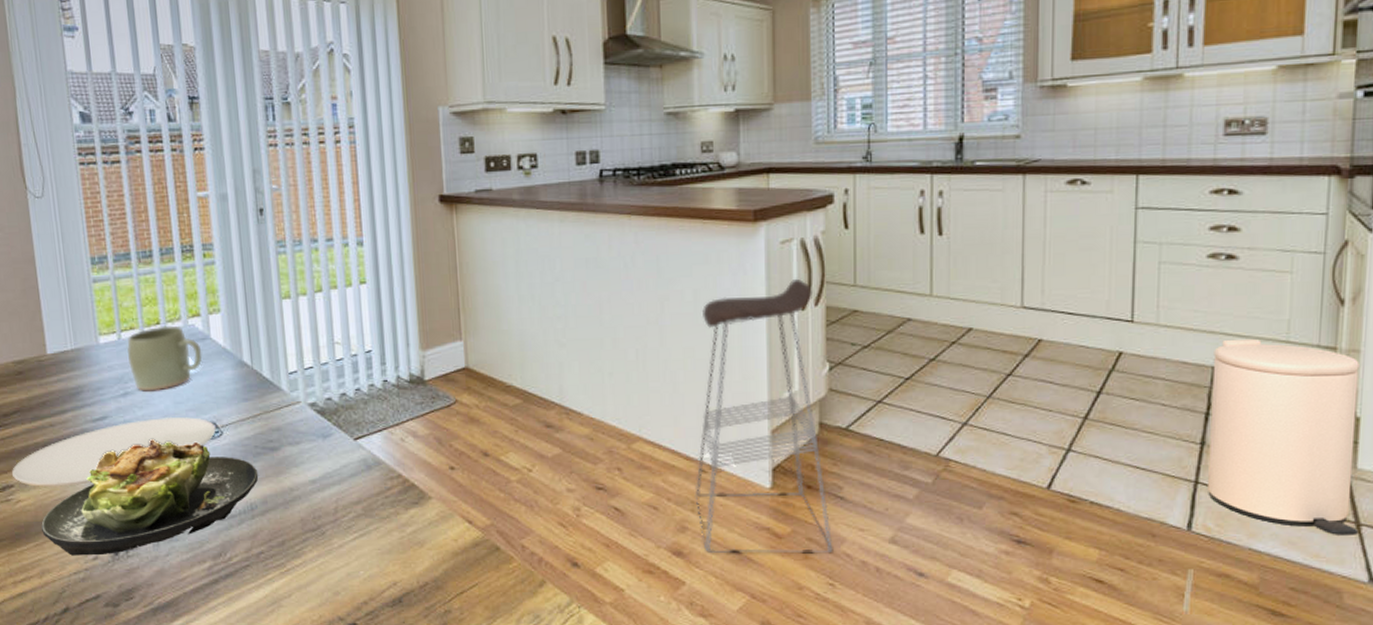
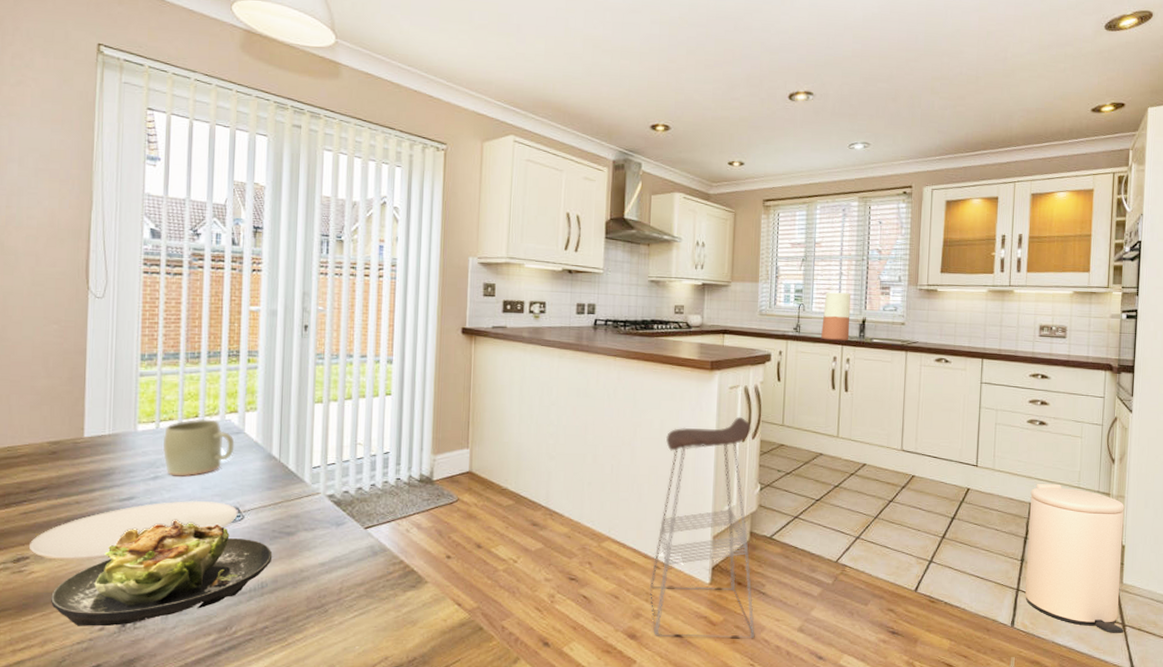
vase: none [902,102,942,169] -> present [821,292,851,341]

